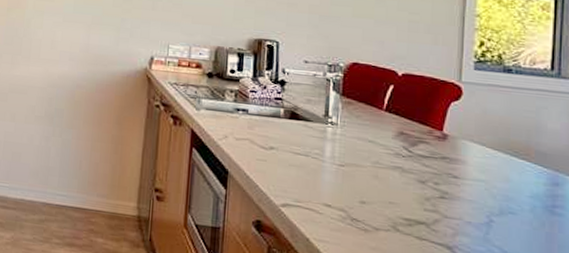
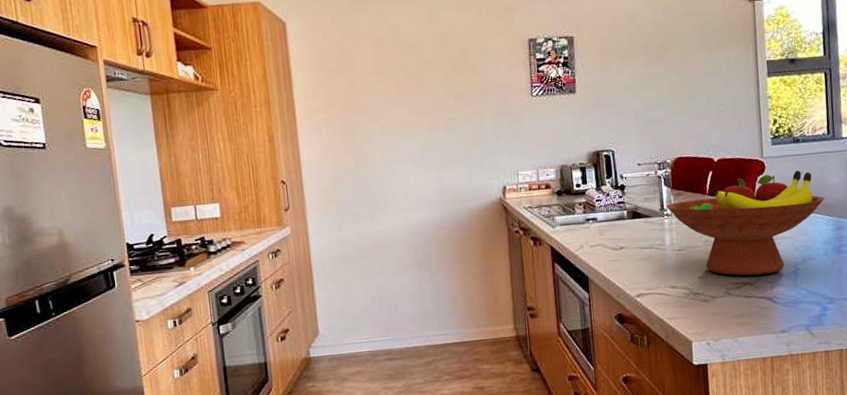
fruit bowl: none [332,100,538,219] -> present [666,171,824,276]

